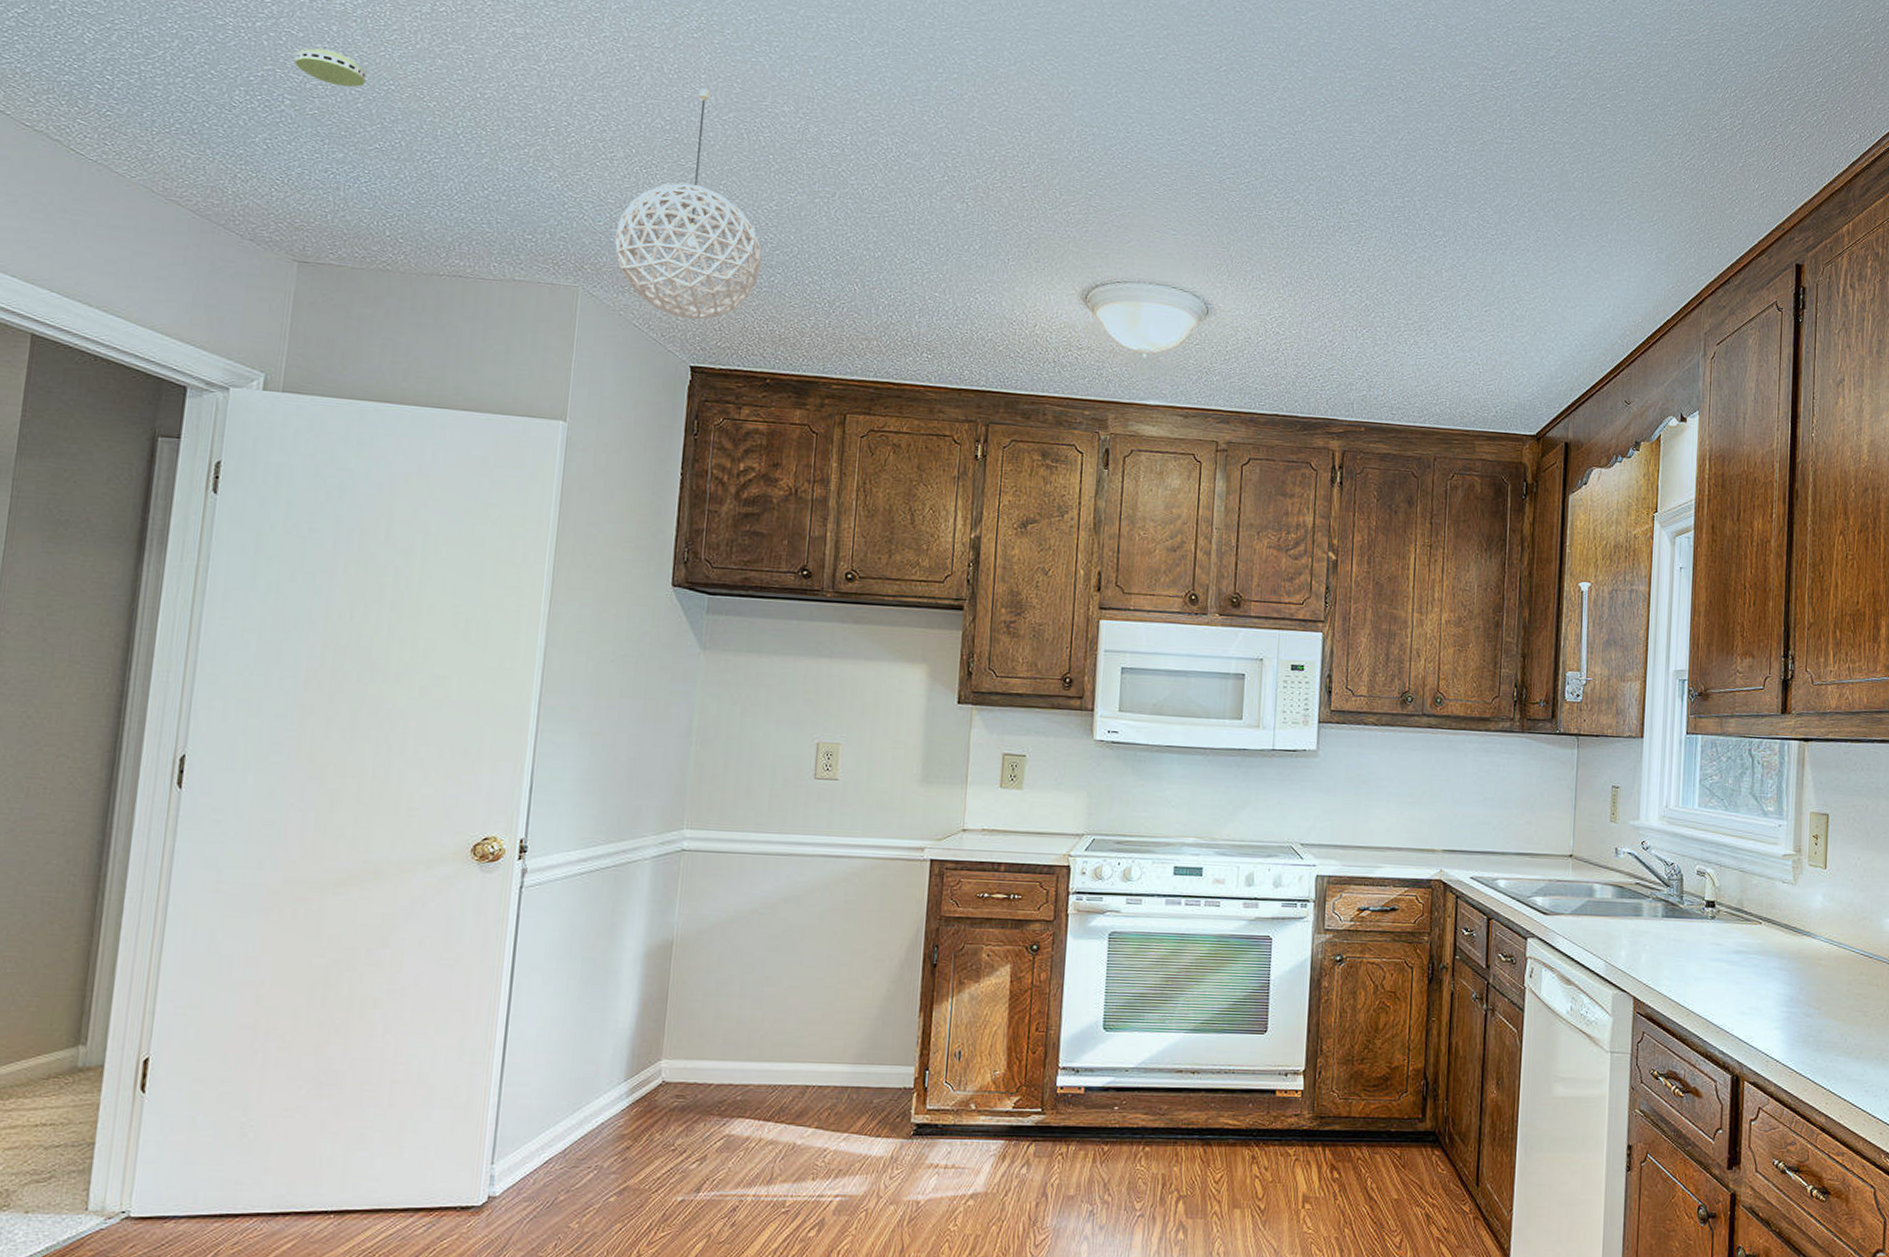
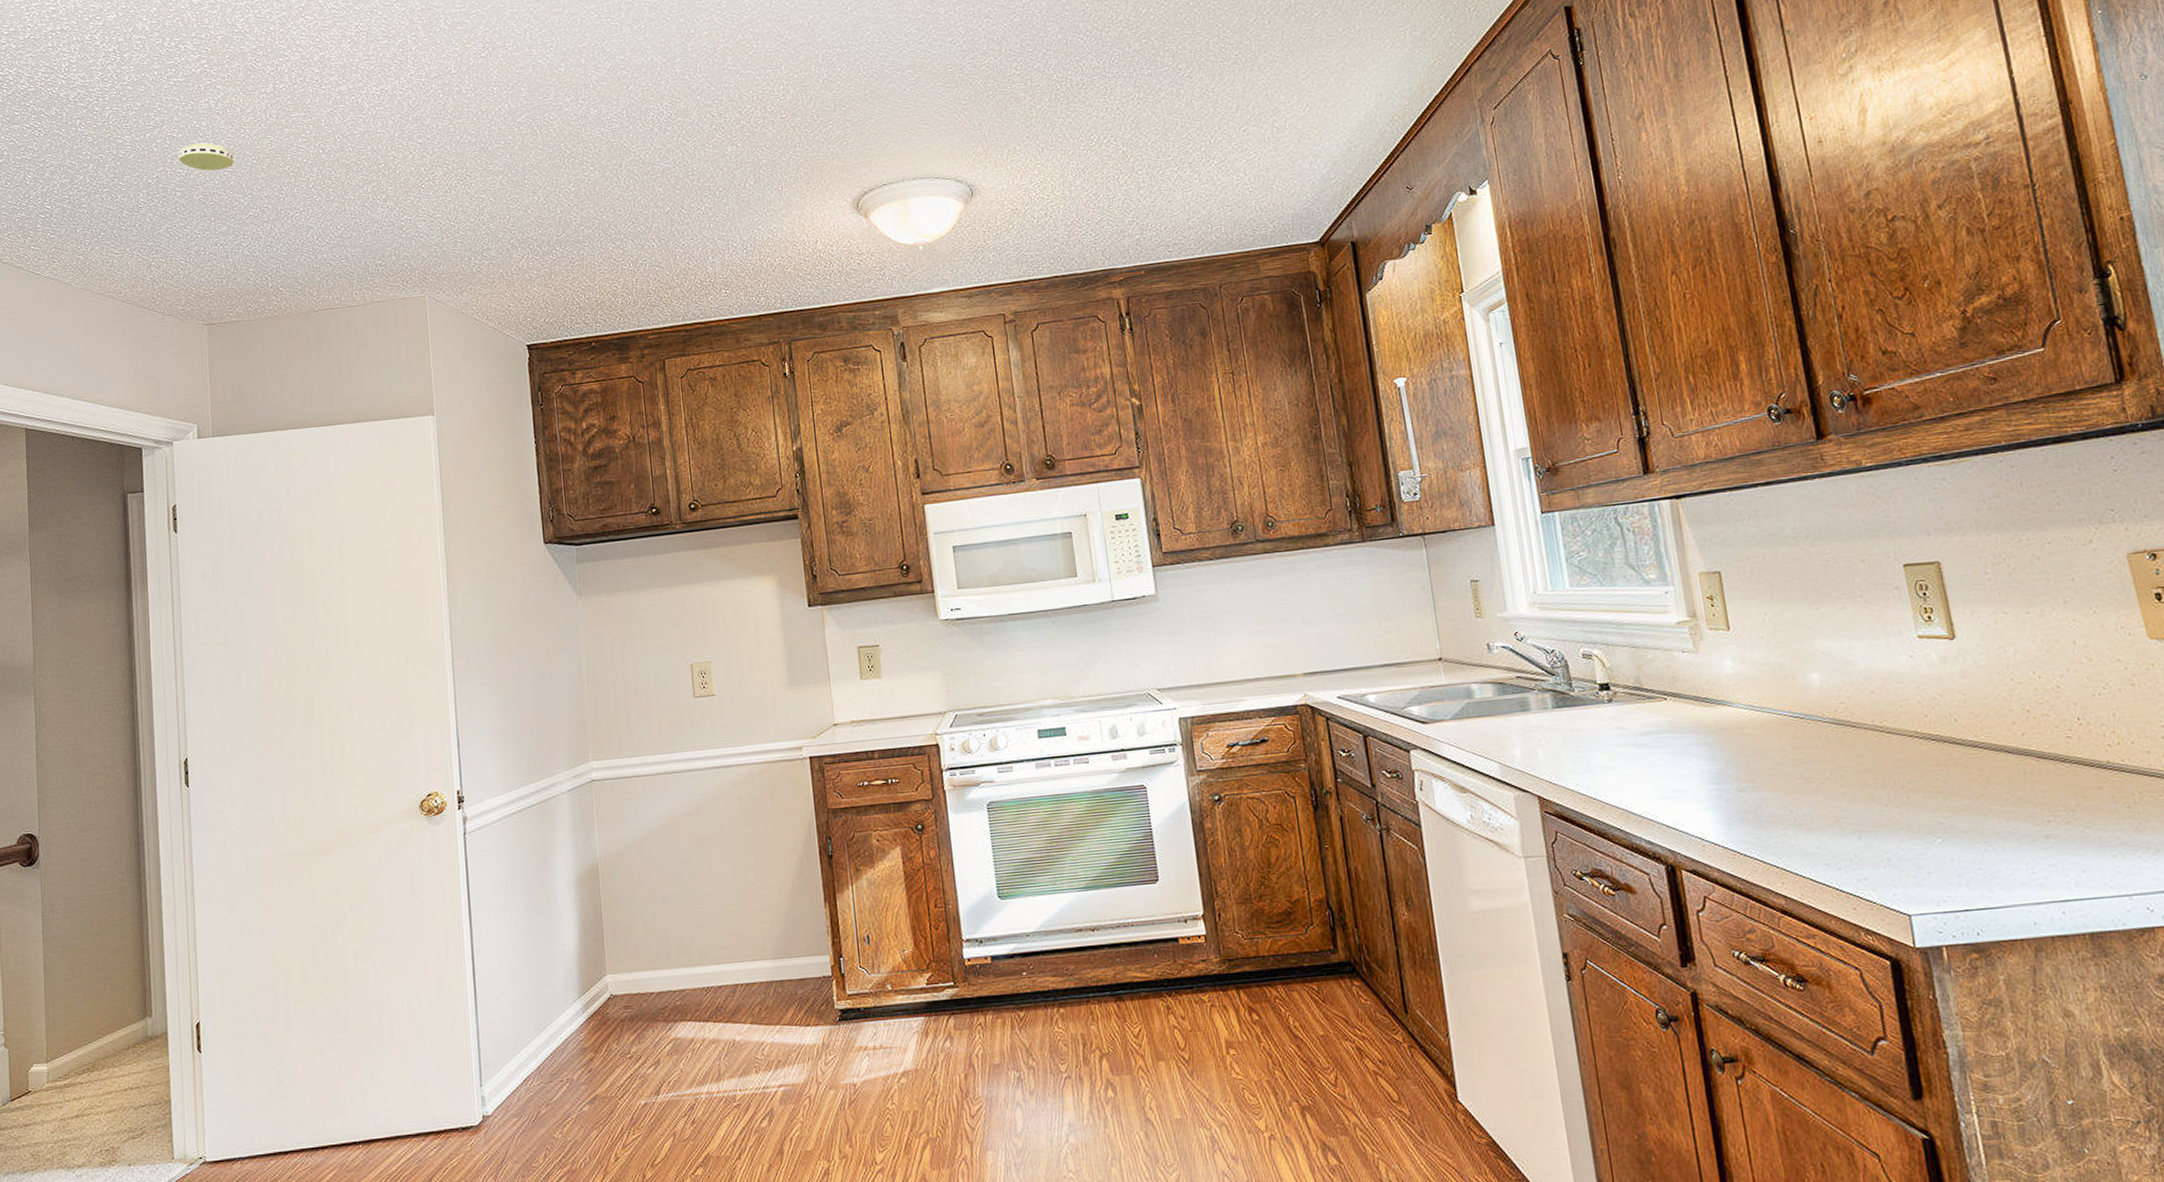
pendant light: present [614,88,762,320] -> none [446,99,571,305]

